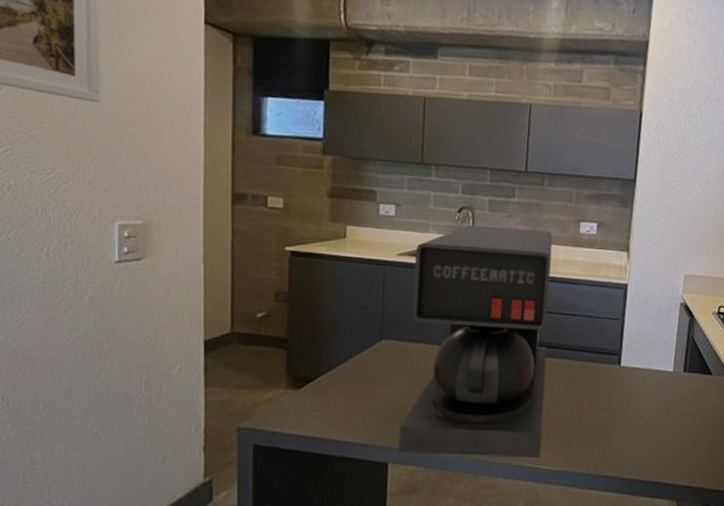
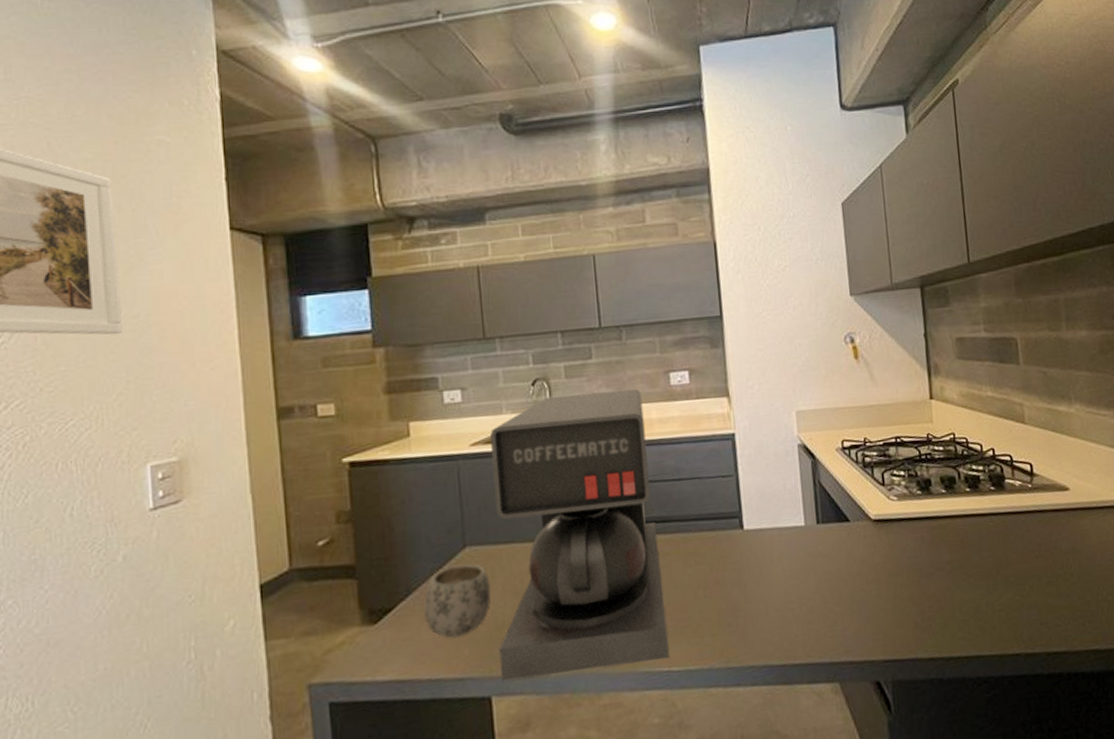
mug: none [341,353,400,411] -> present [424,564,492,638]

